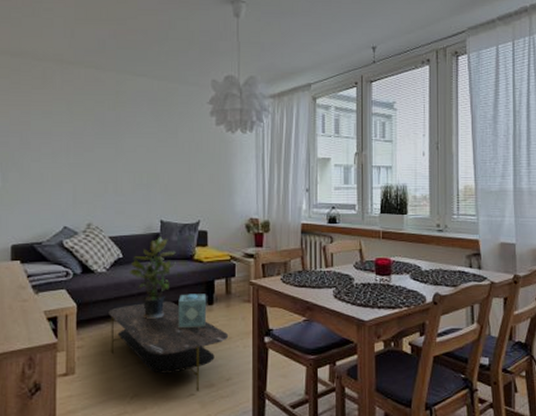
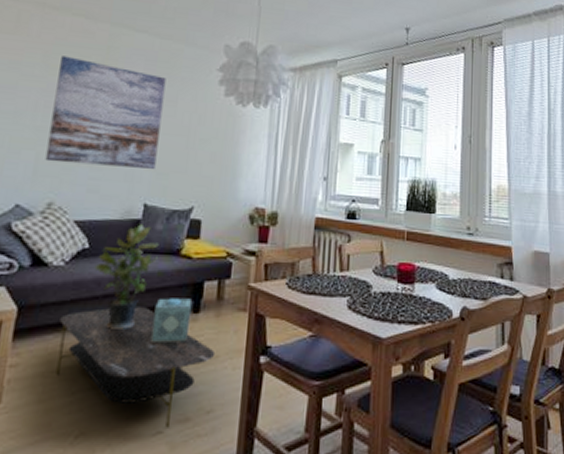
wall art: none [80,103,166,191] -> present [45,56,166,169]

